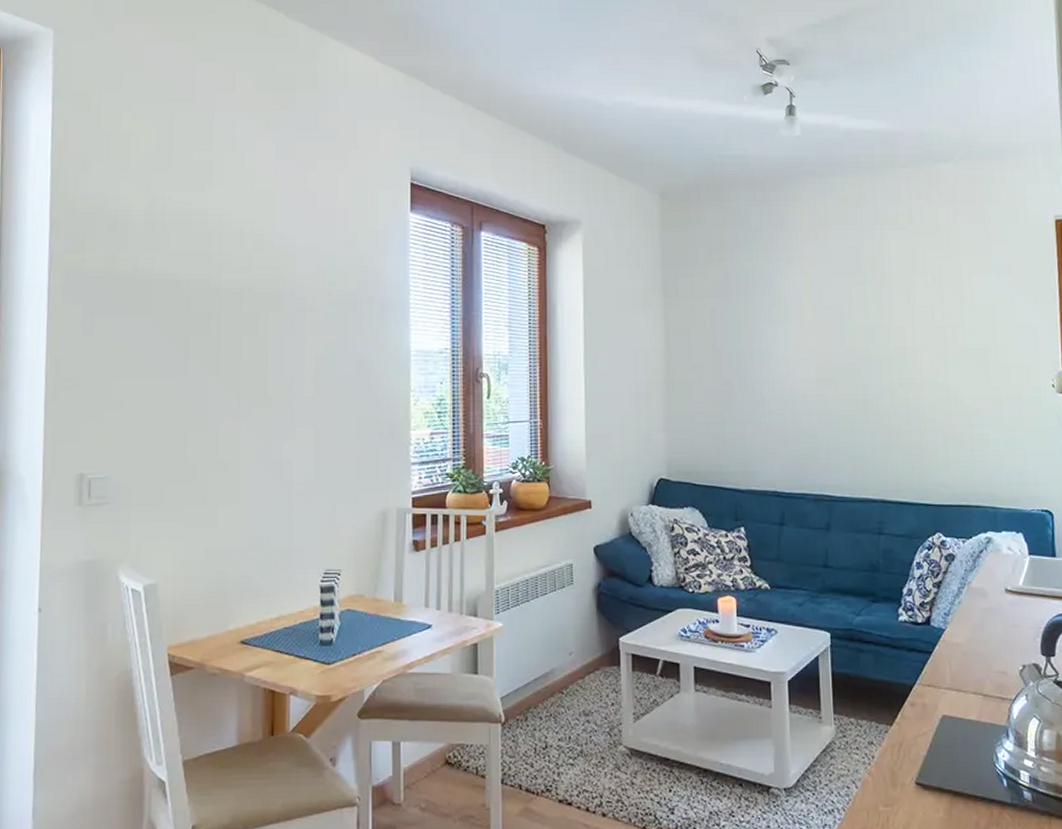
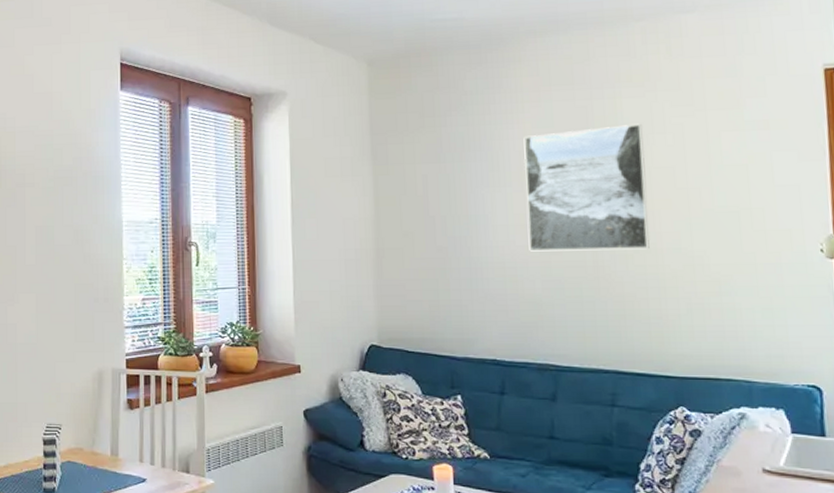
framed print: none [803,264,912,385] -> present [523,123,650,252]

